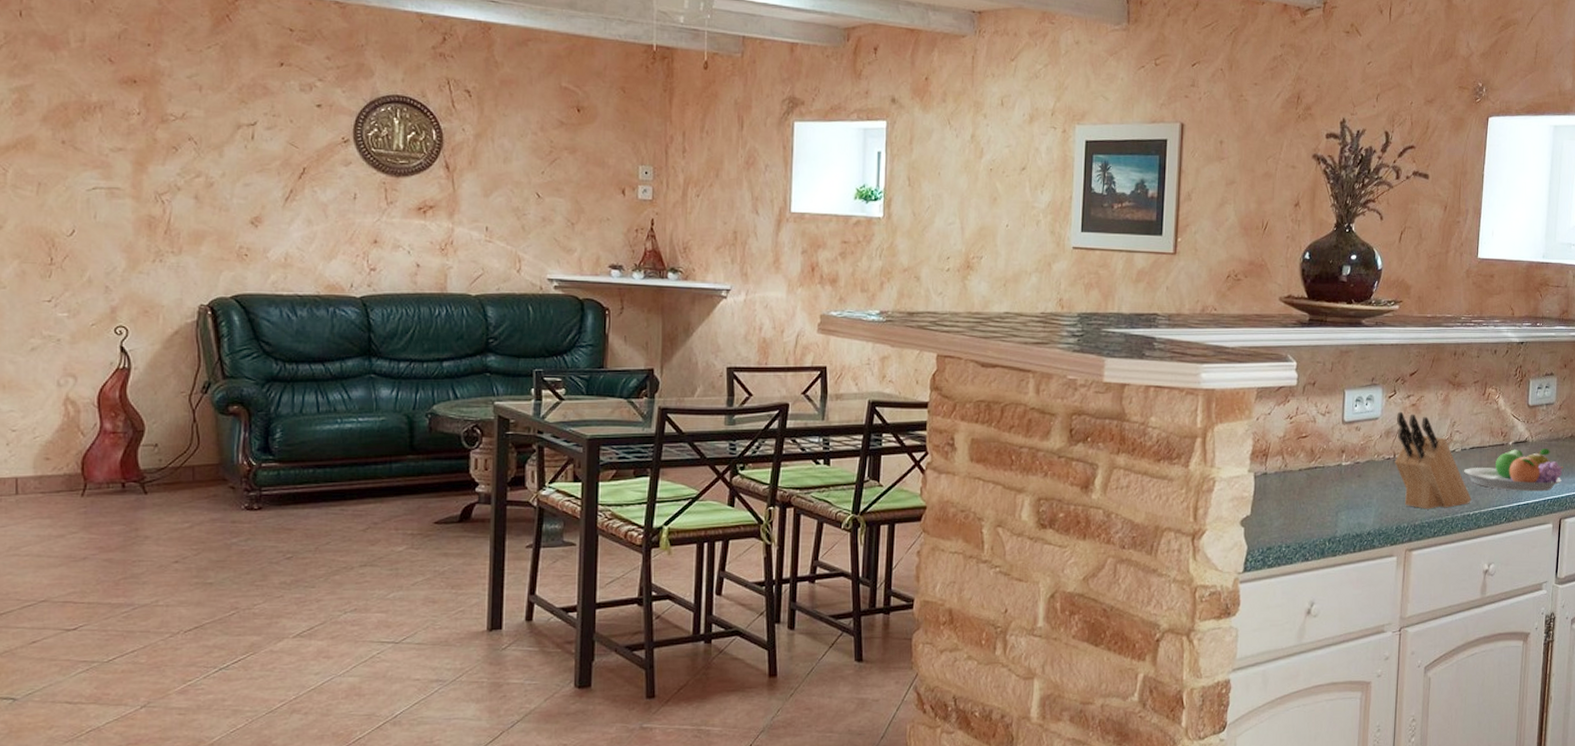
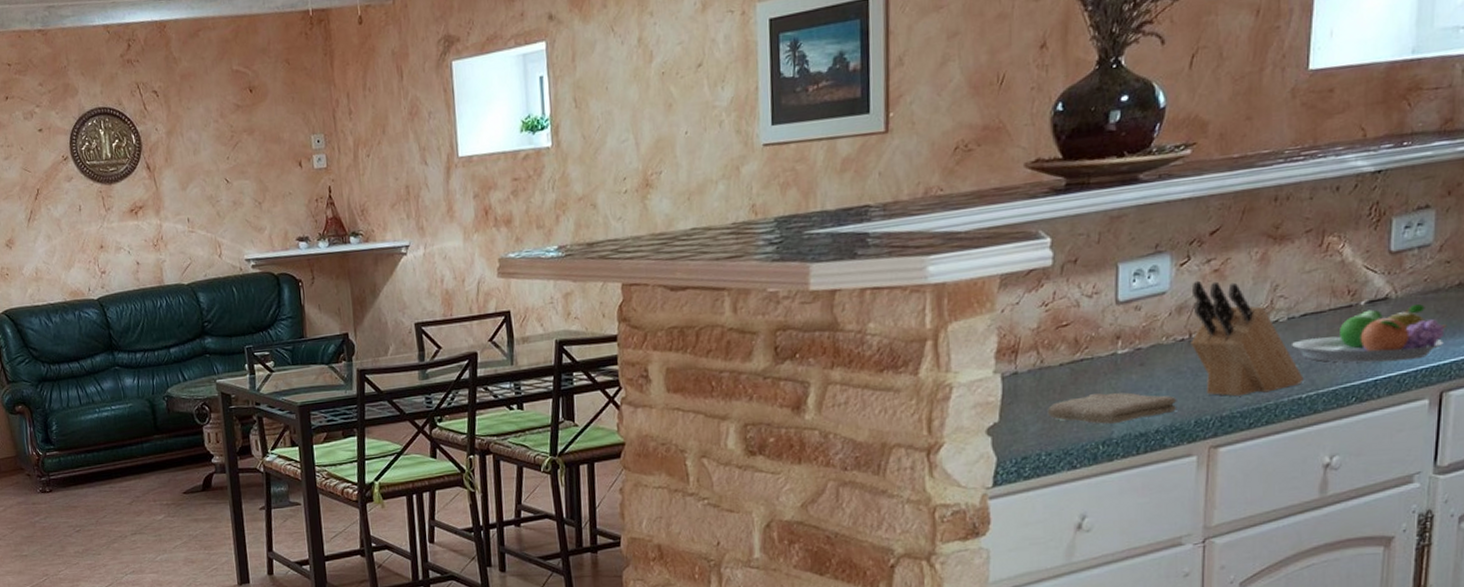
washcloth: none [1288,497,1384,524] -> present [1047,392,1177,424]

